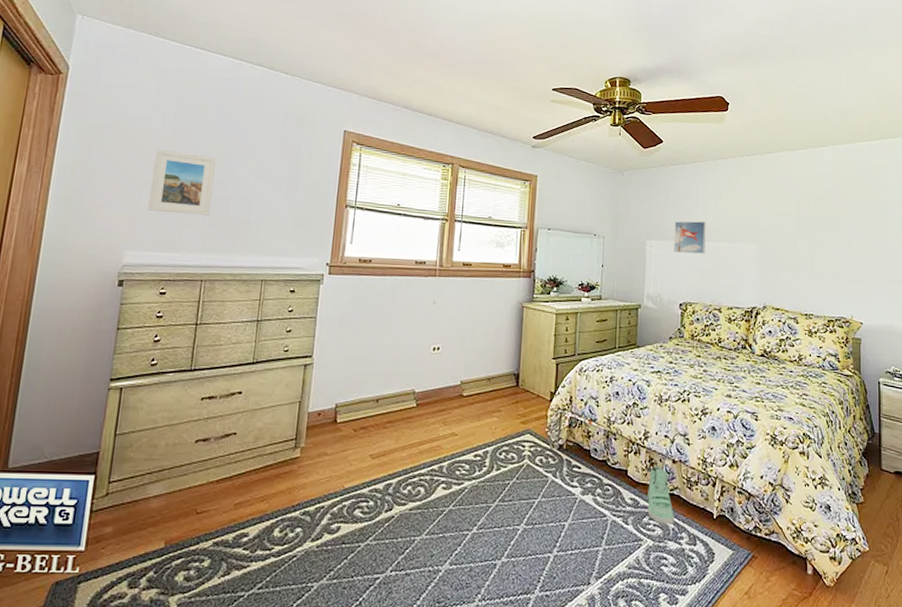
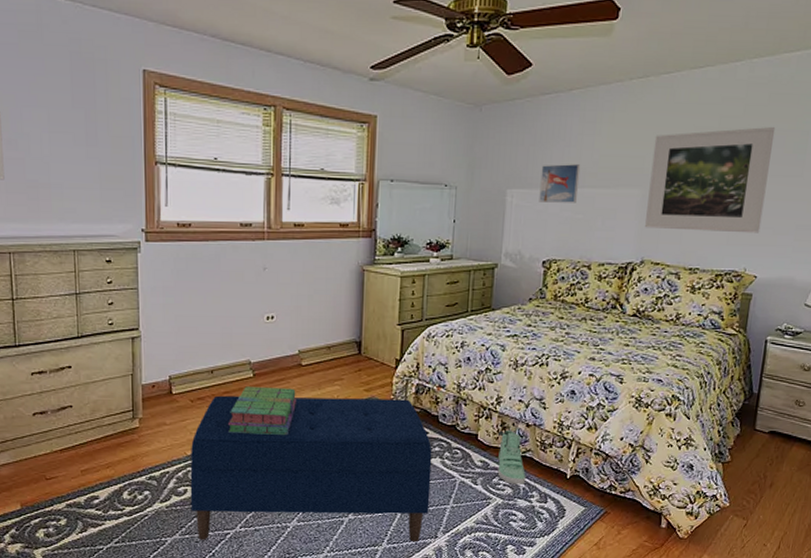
bench: none [341,425,585,590] -> present [190,395,432,542]
stack of books: none [386,416,457,469] -> present [227,386,297,436]
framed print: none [764,197,860,285] -> present [645,126,776,234]

